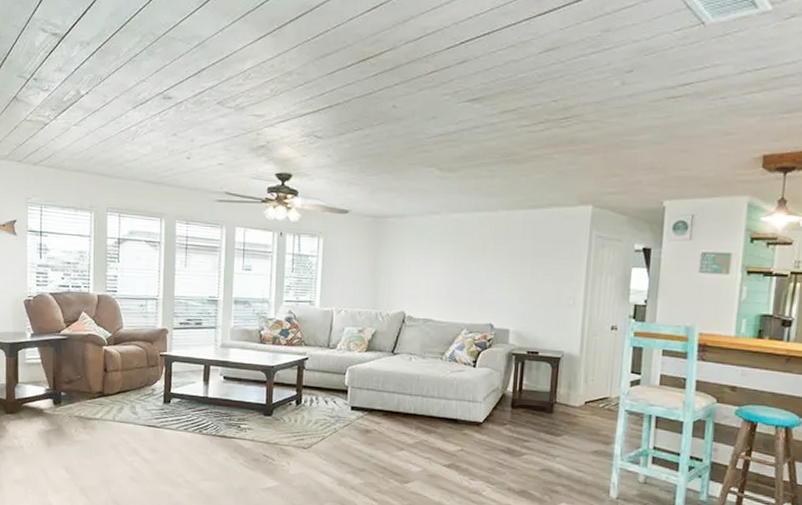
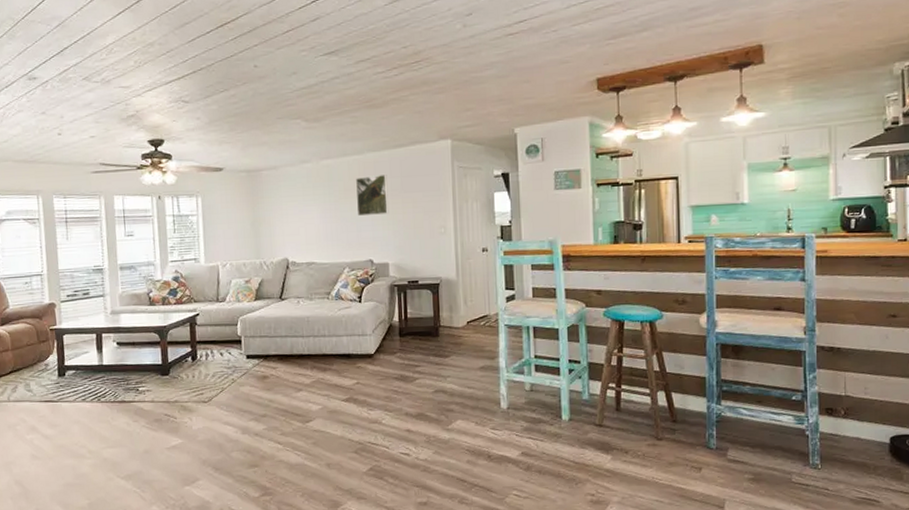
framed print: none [482,235,519,278] -> present [356,175,389,216]

